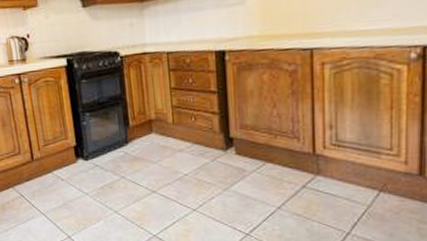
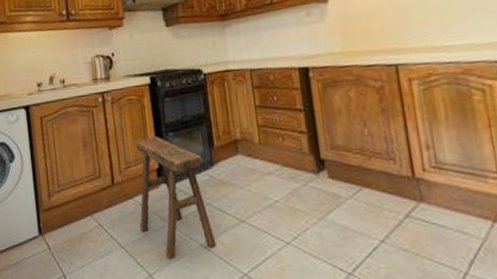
stool: none [53,116,129,224] -> present [135,136,217,260]

